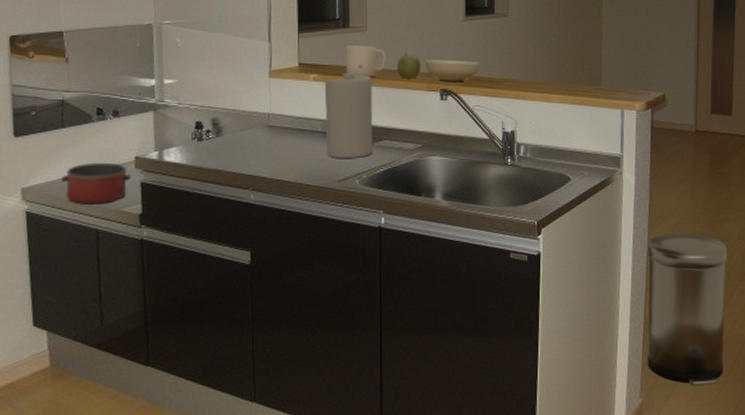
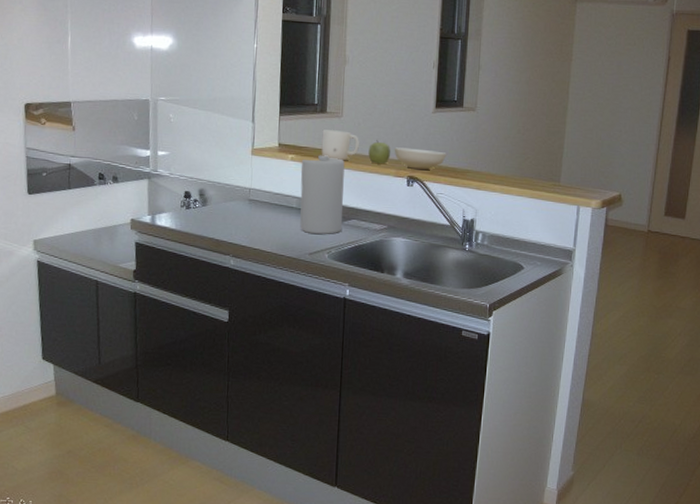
cooking pot: present [61,162,132,204] -> none [67,221,128,259]
pedal bin: present [647,232,728,386] -> none [581,324,668,466]

